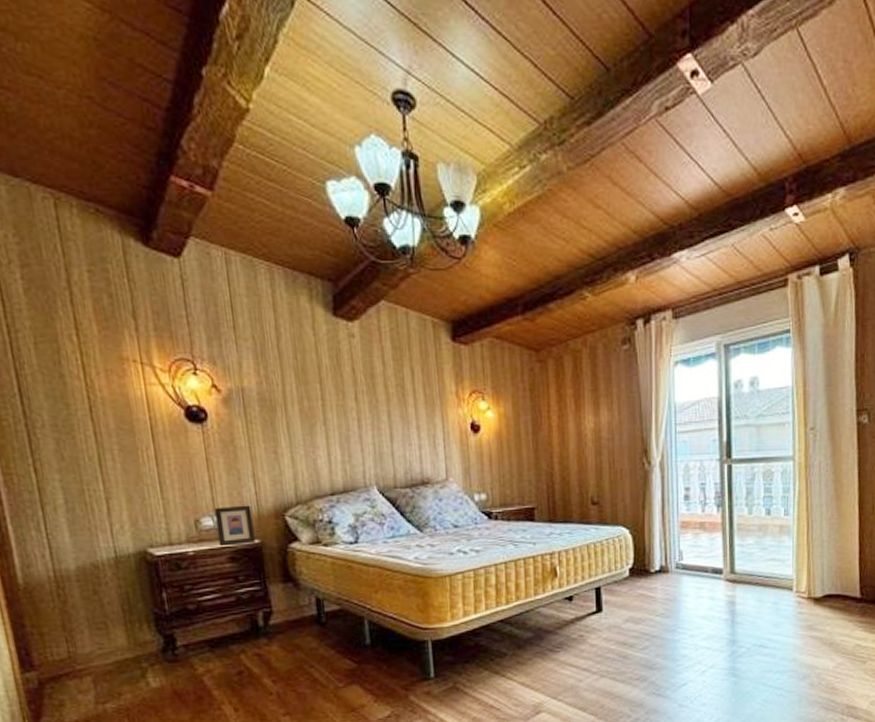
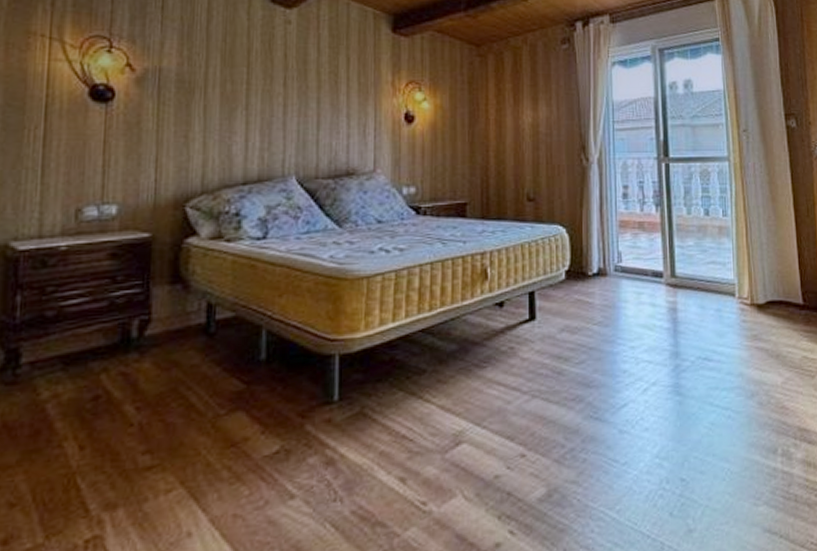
picture frame: present [214,505,255,547] -> none [100,193,147,241]

